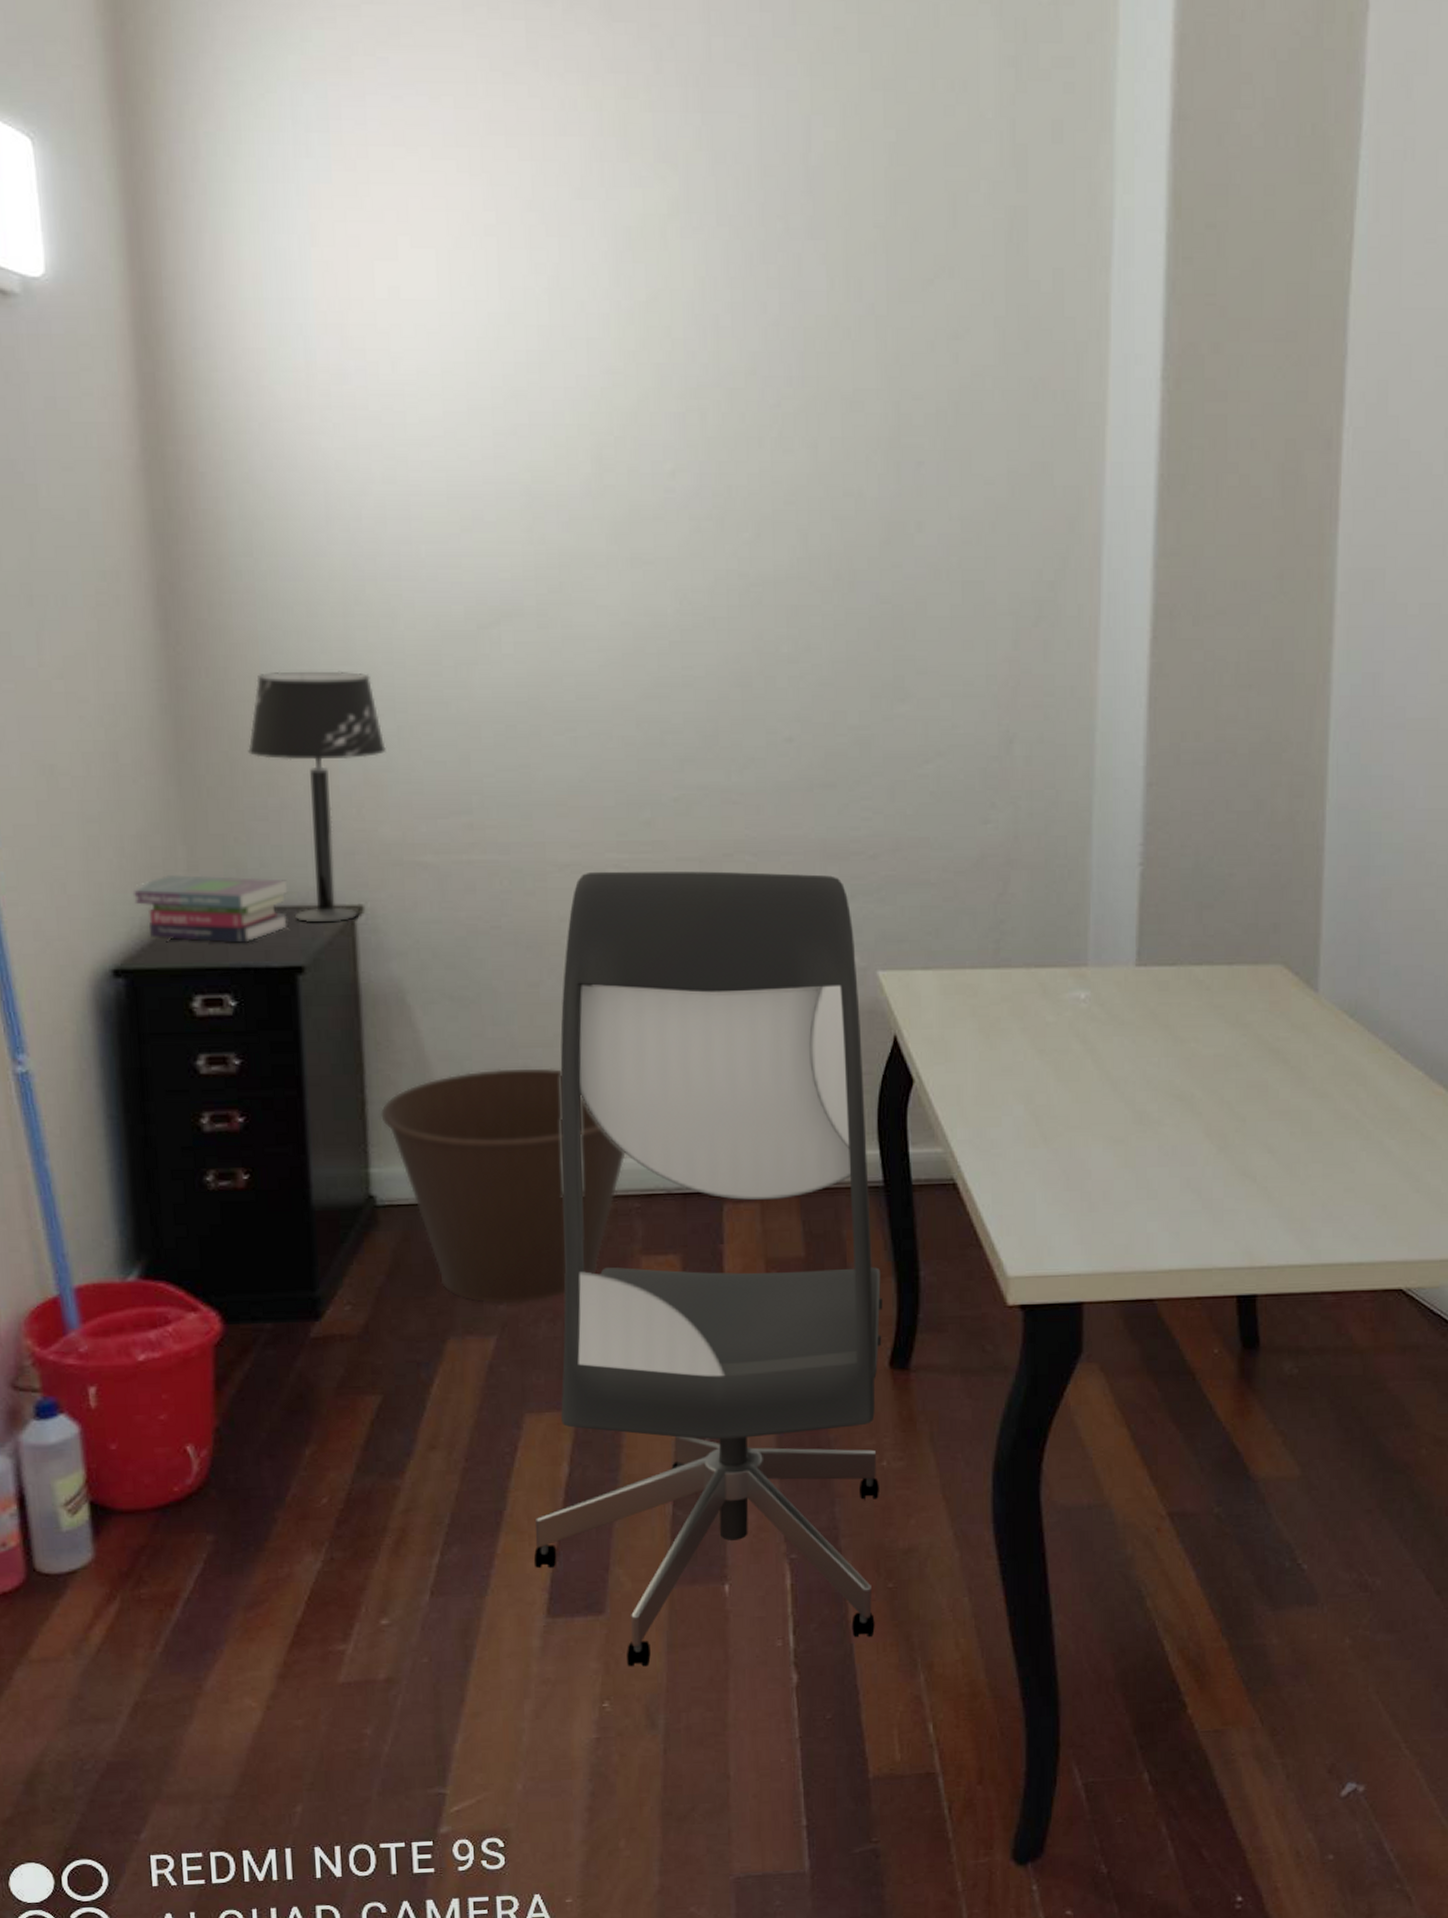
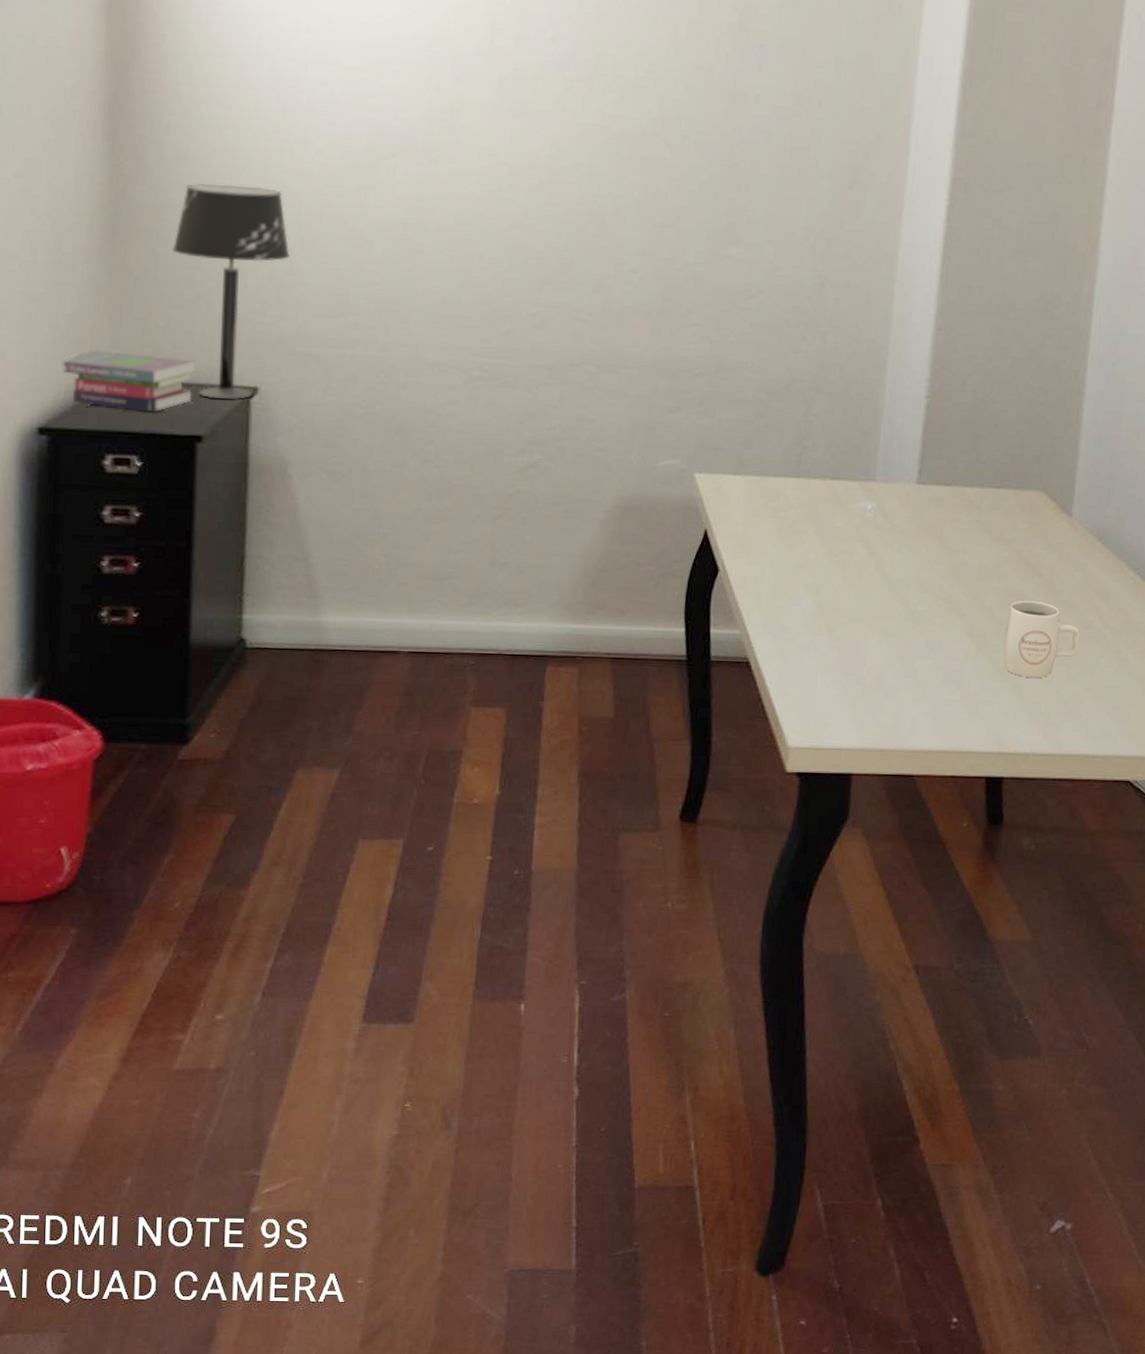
basket: present [380,1068,626,1303] -> none [257,535,466,742]
office chair: present [533,871,883,1667] -> none [355,371,678,1073]
mug: none [1249,1091,1336,1181] -> present [1004,600,1081,679]

